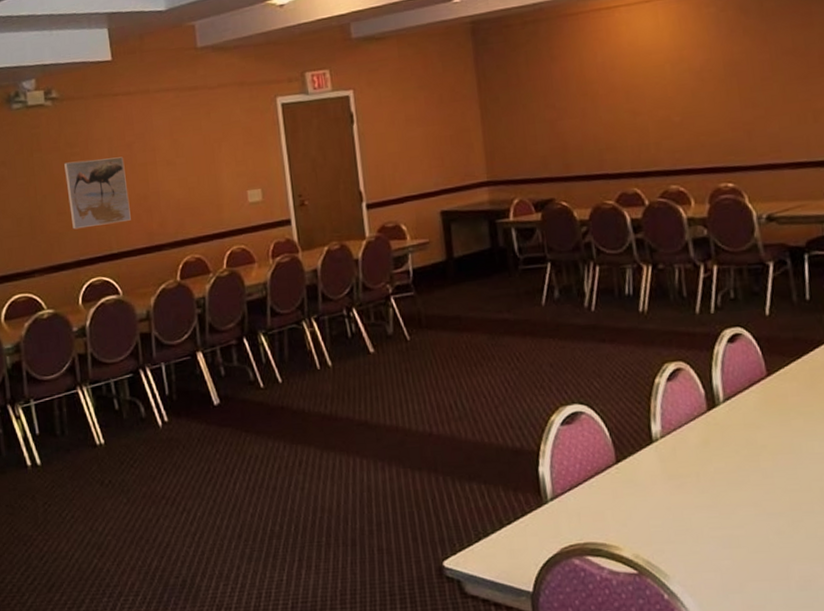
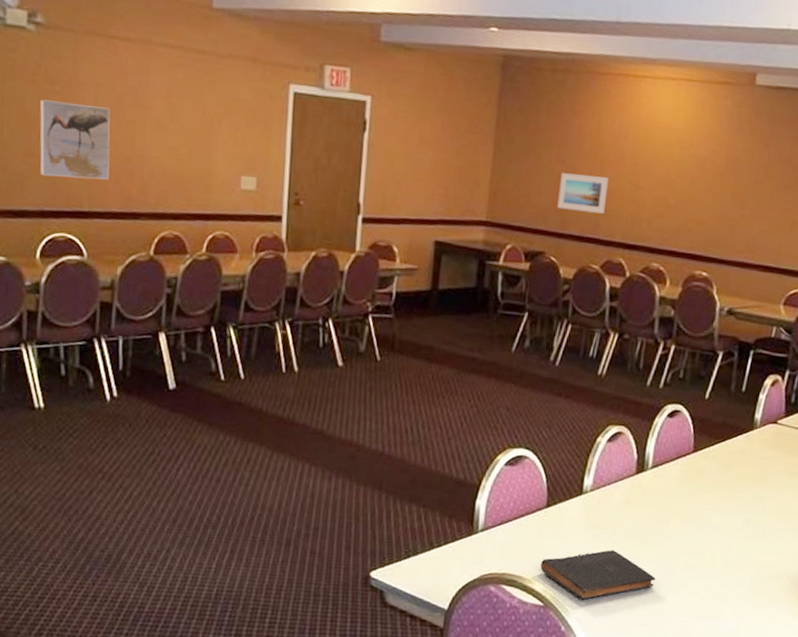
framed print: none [553,111,607,154] -> present [557,173,609,214]
book: none [624,498,760,561] -> present [540,549,656,600]

